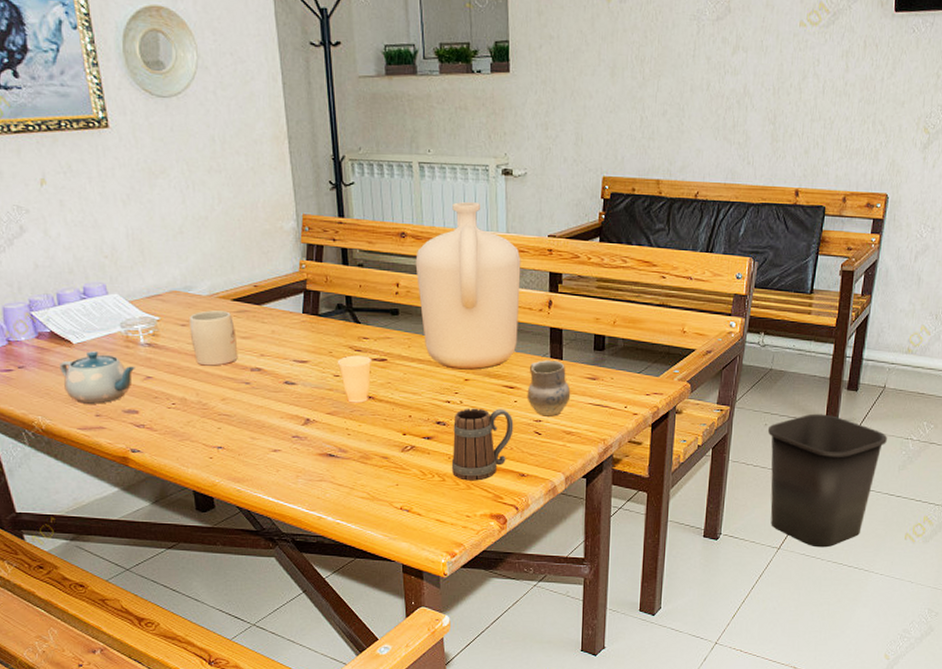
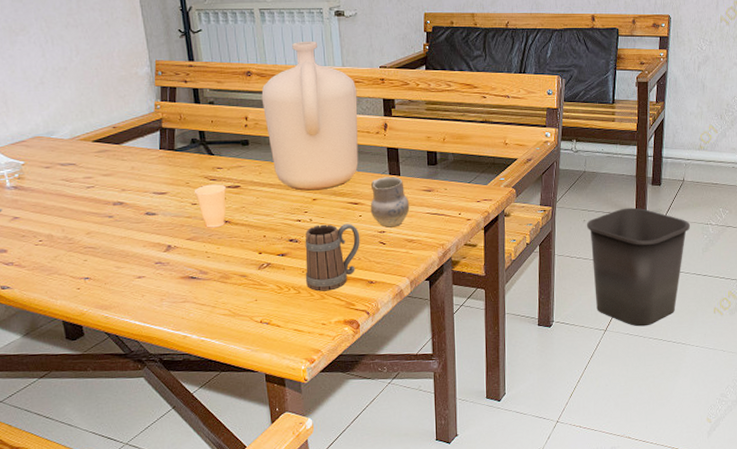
mug: present [190,310,238,366] -> none [53,152,101,204]

